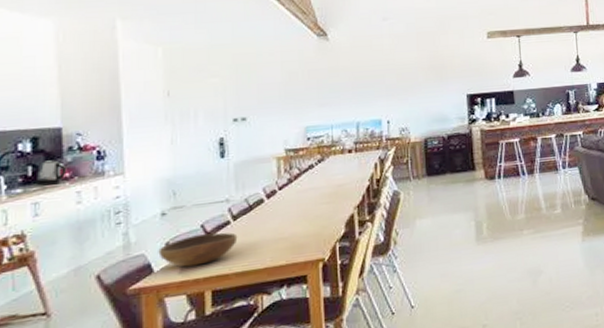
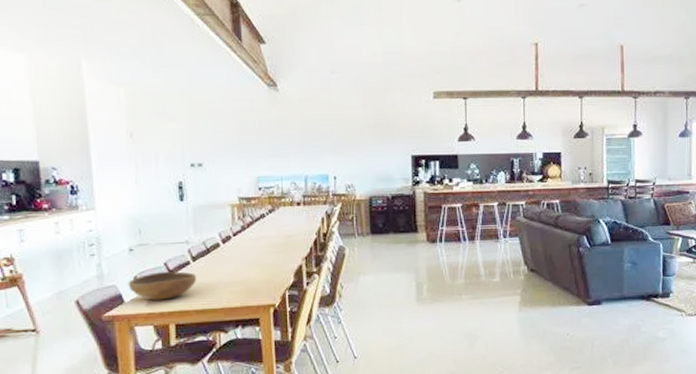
kettle: present [37,160,67,186] -> none [20,191,46,215]

